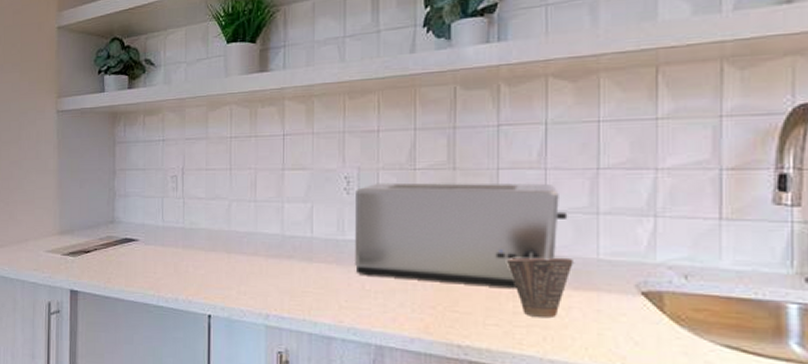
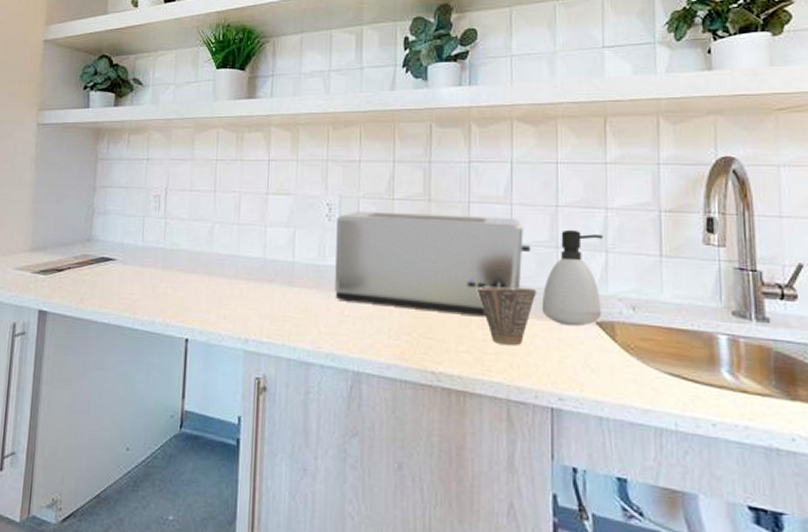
soap dispenser: none [579,193,652,297] -> present [541,229,604,327]

